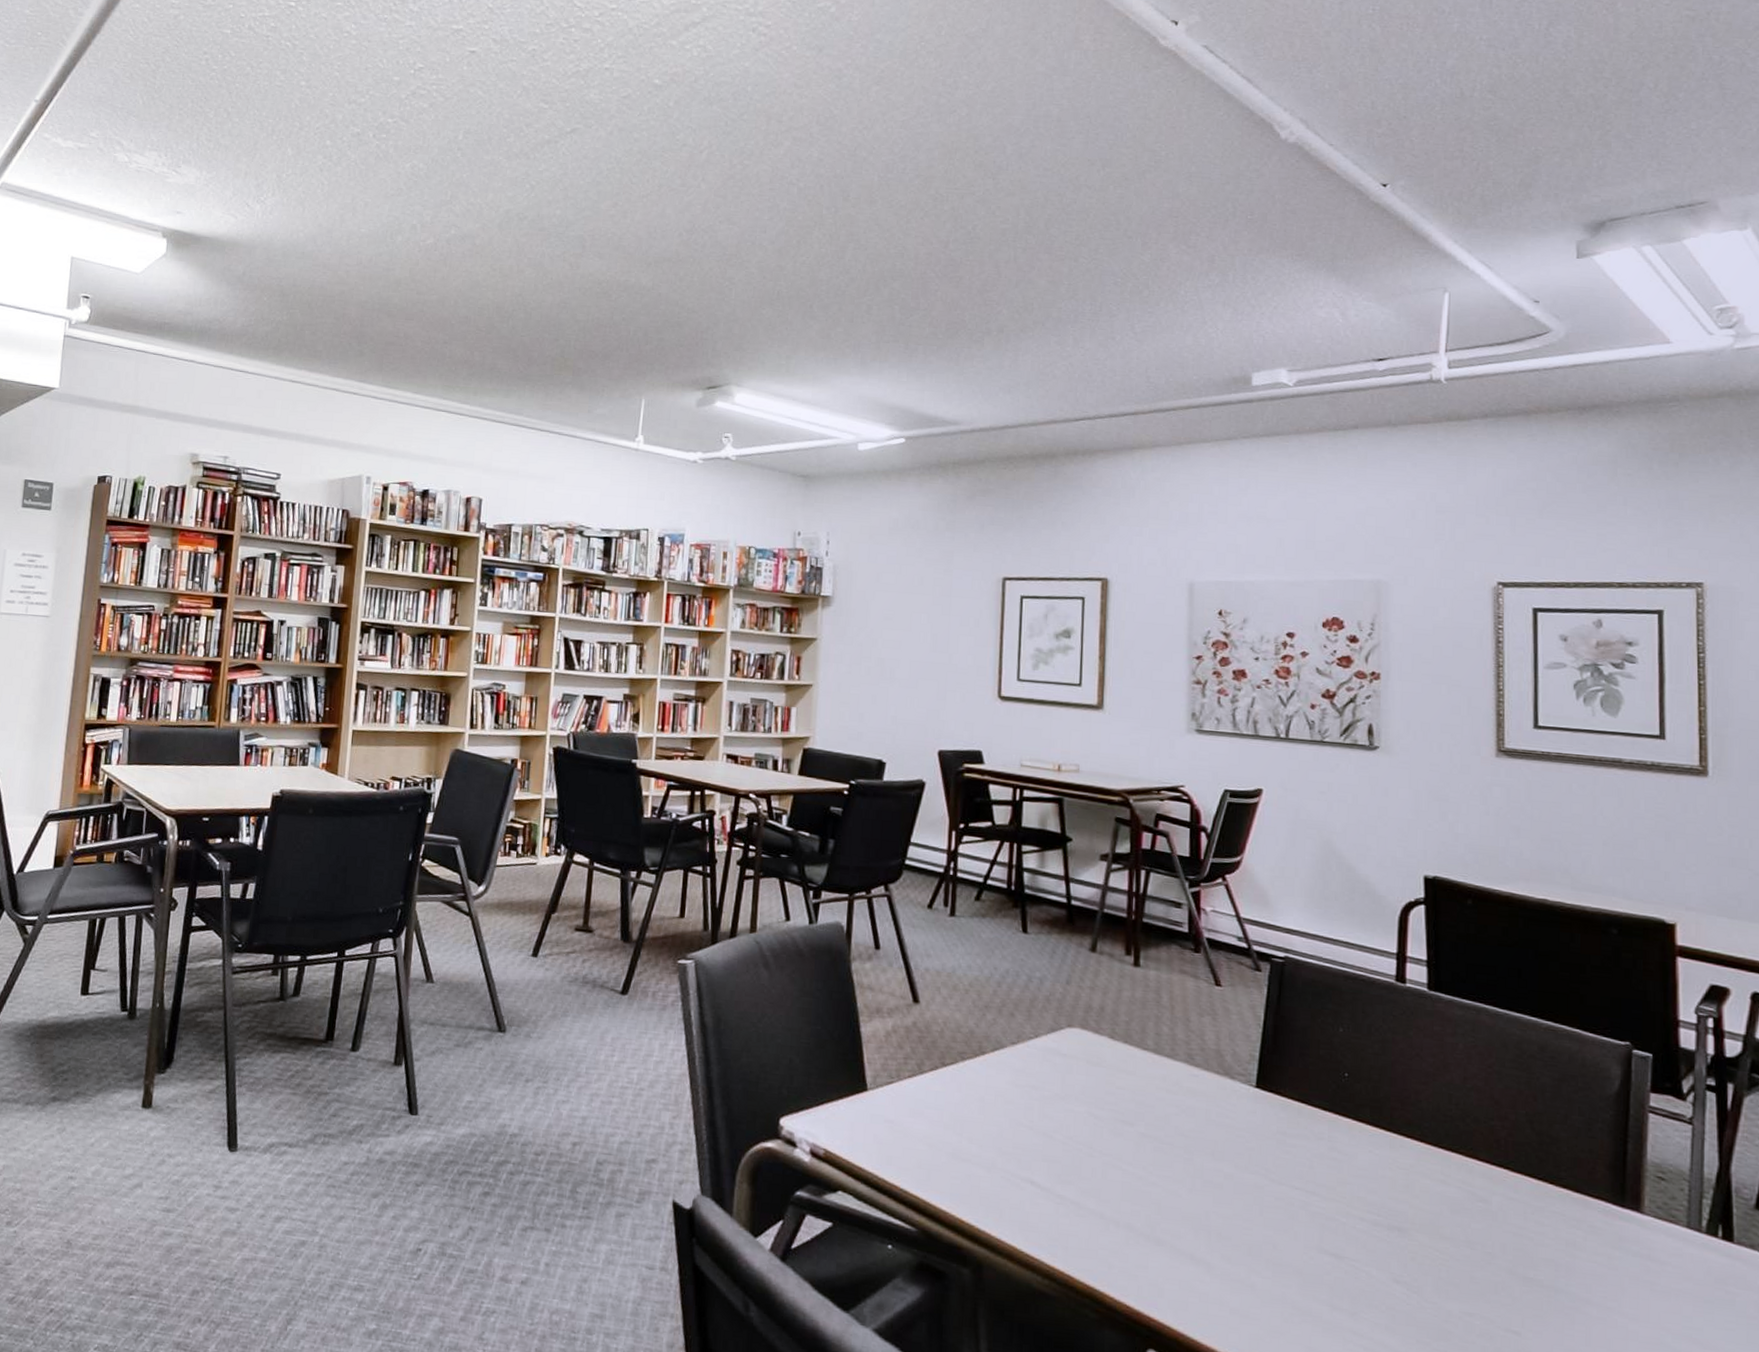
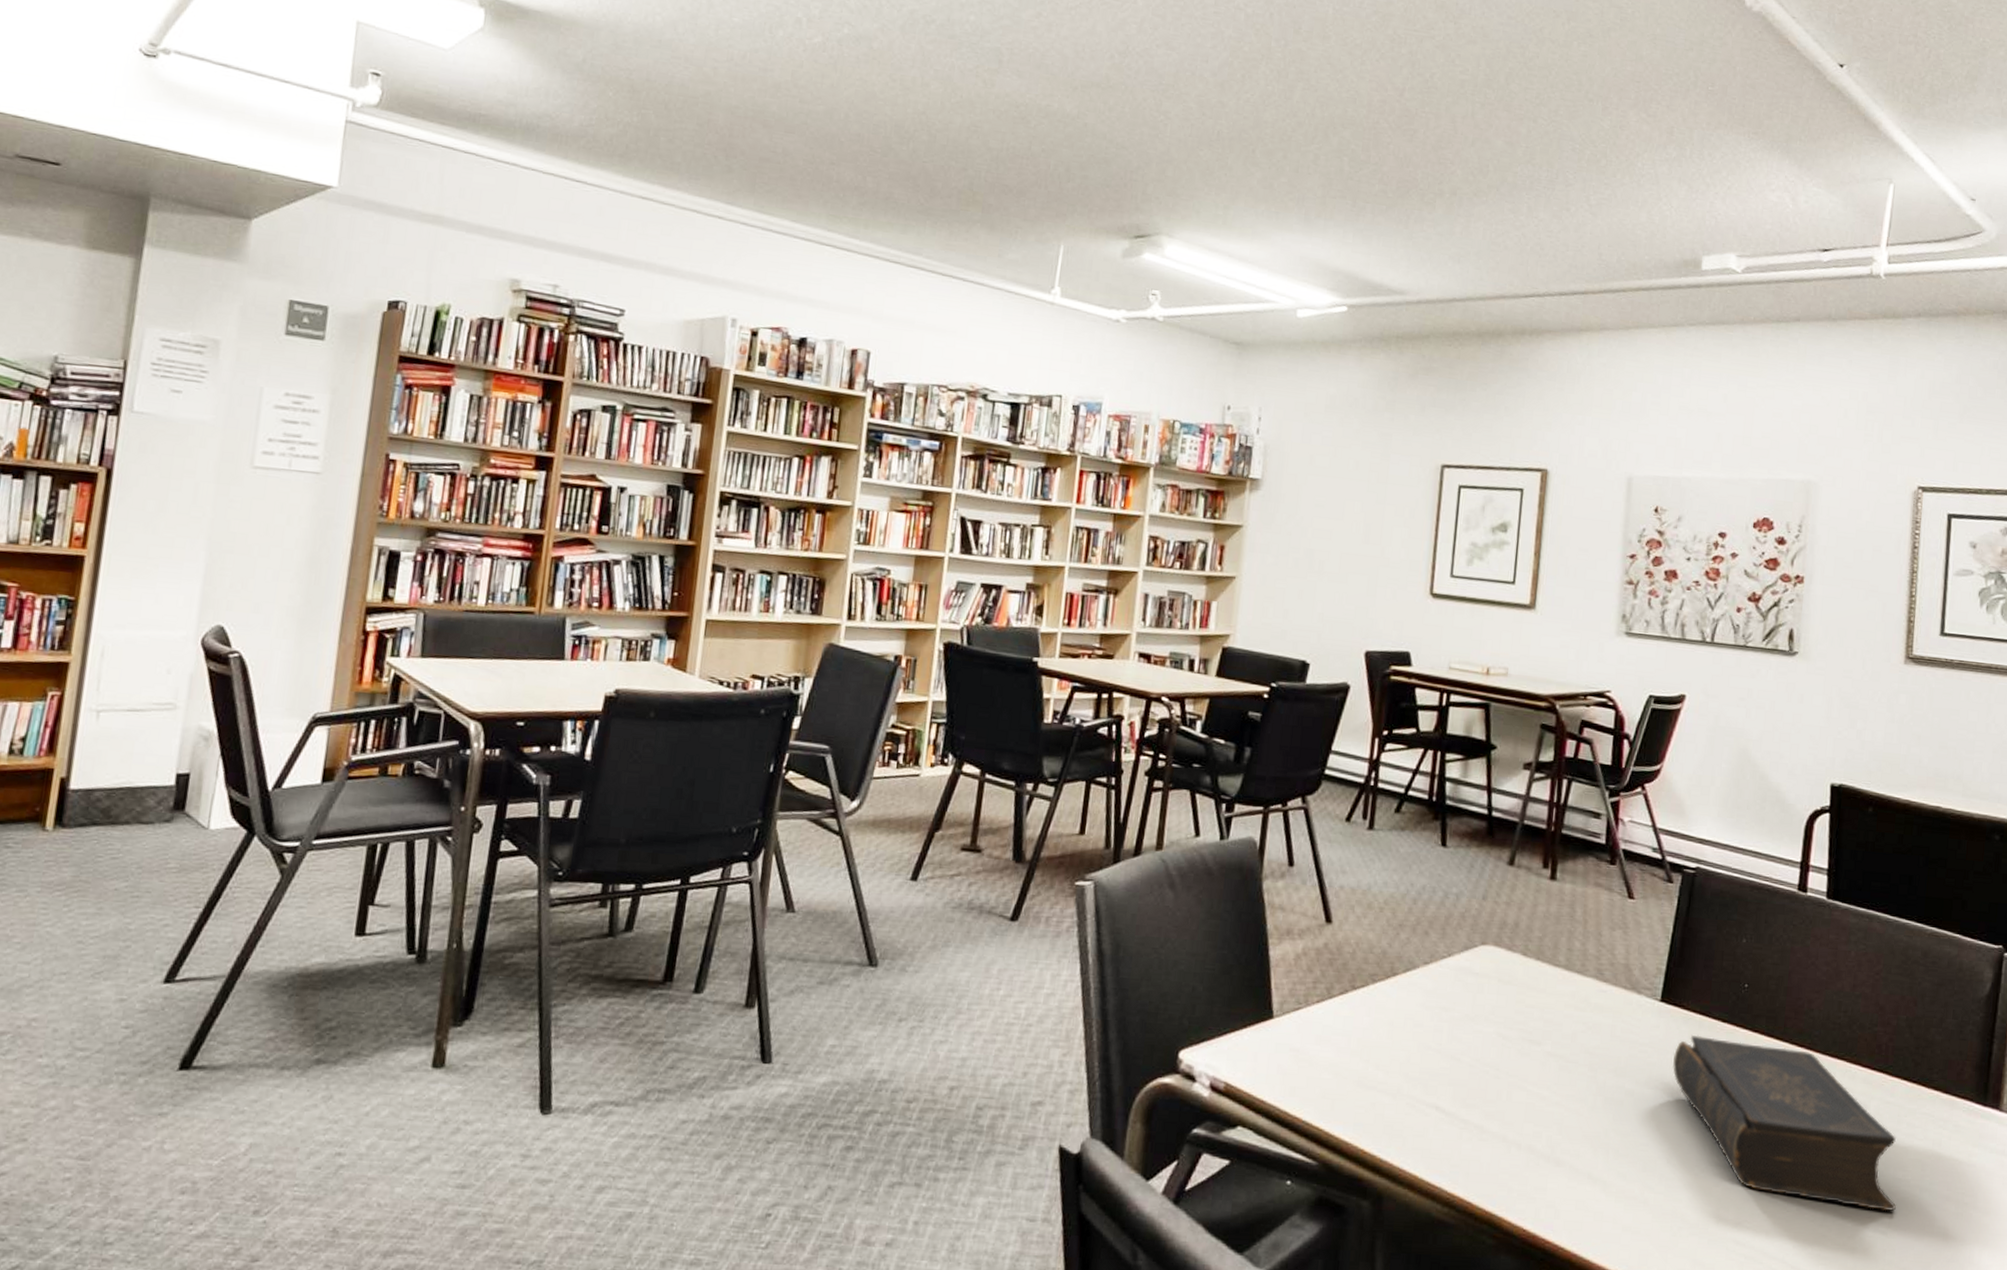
book: none [1273,1121,1530,1312] -> present [1673,1034,1897,1212]

